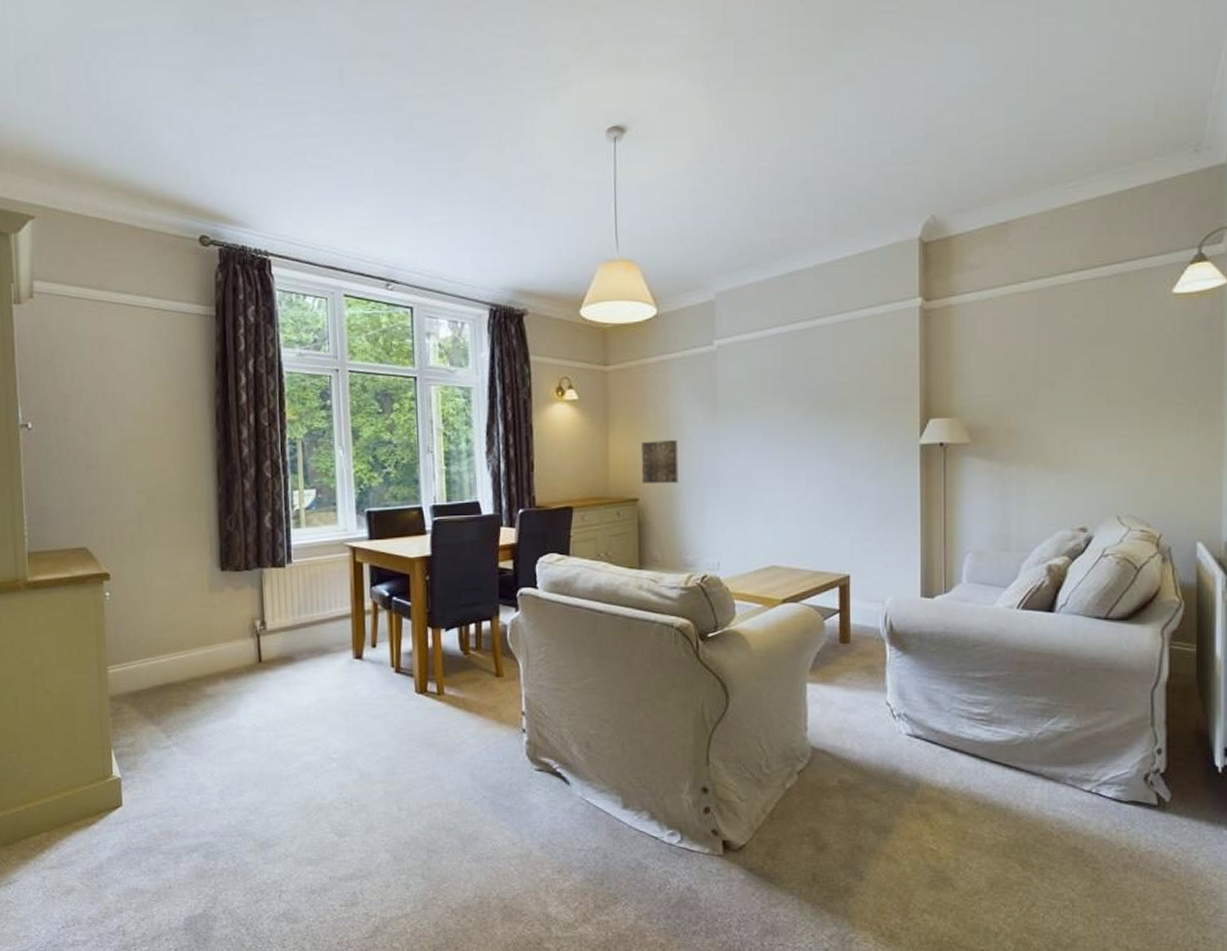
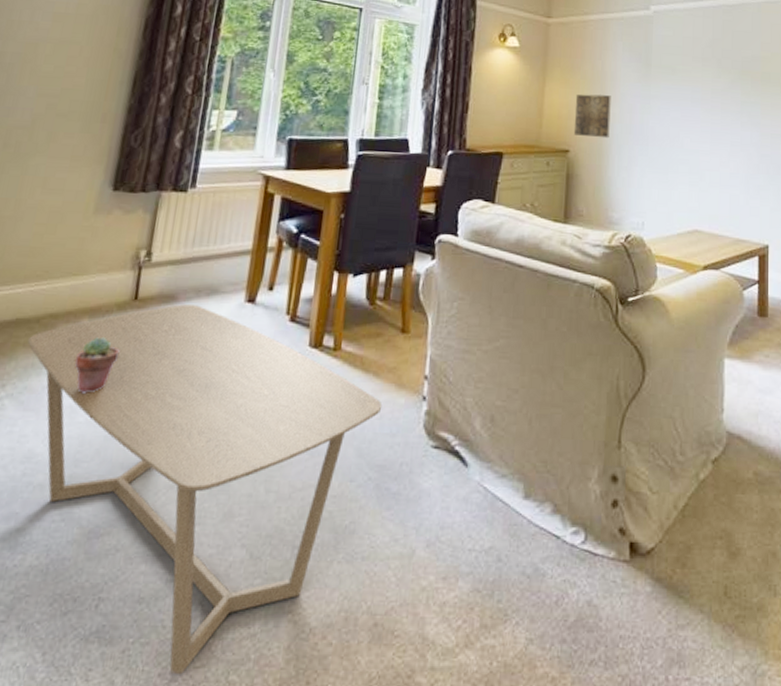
coffee table: none [180,664,488,943] -> present [28,304,383,675]
potted succulent: none [221,695,256,739] -> present [74,337,120,393]

